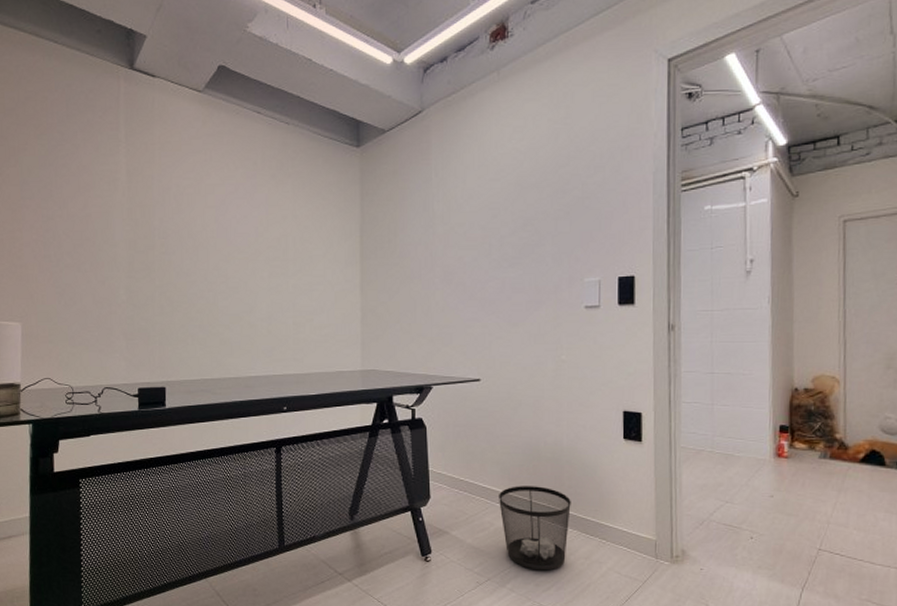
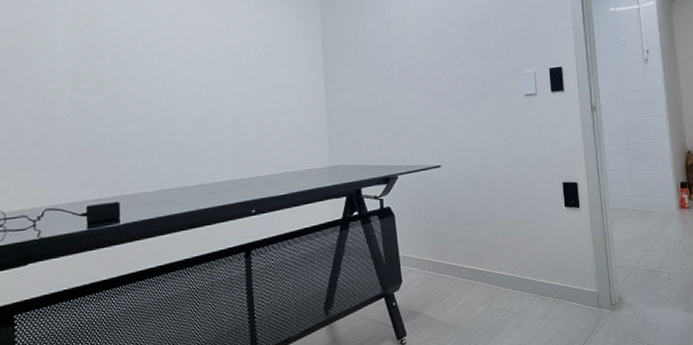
waste bin: present [499,486,571,571] -> none [464,257,527,336]

